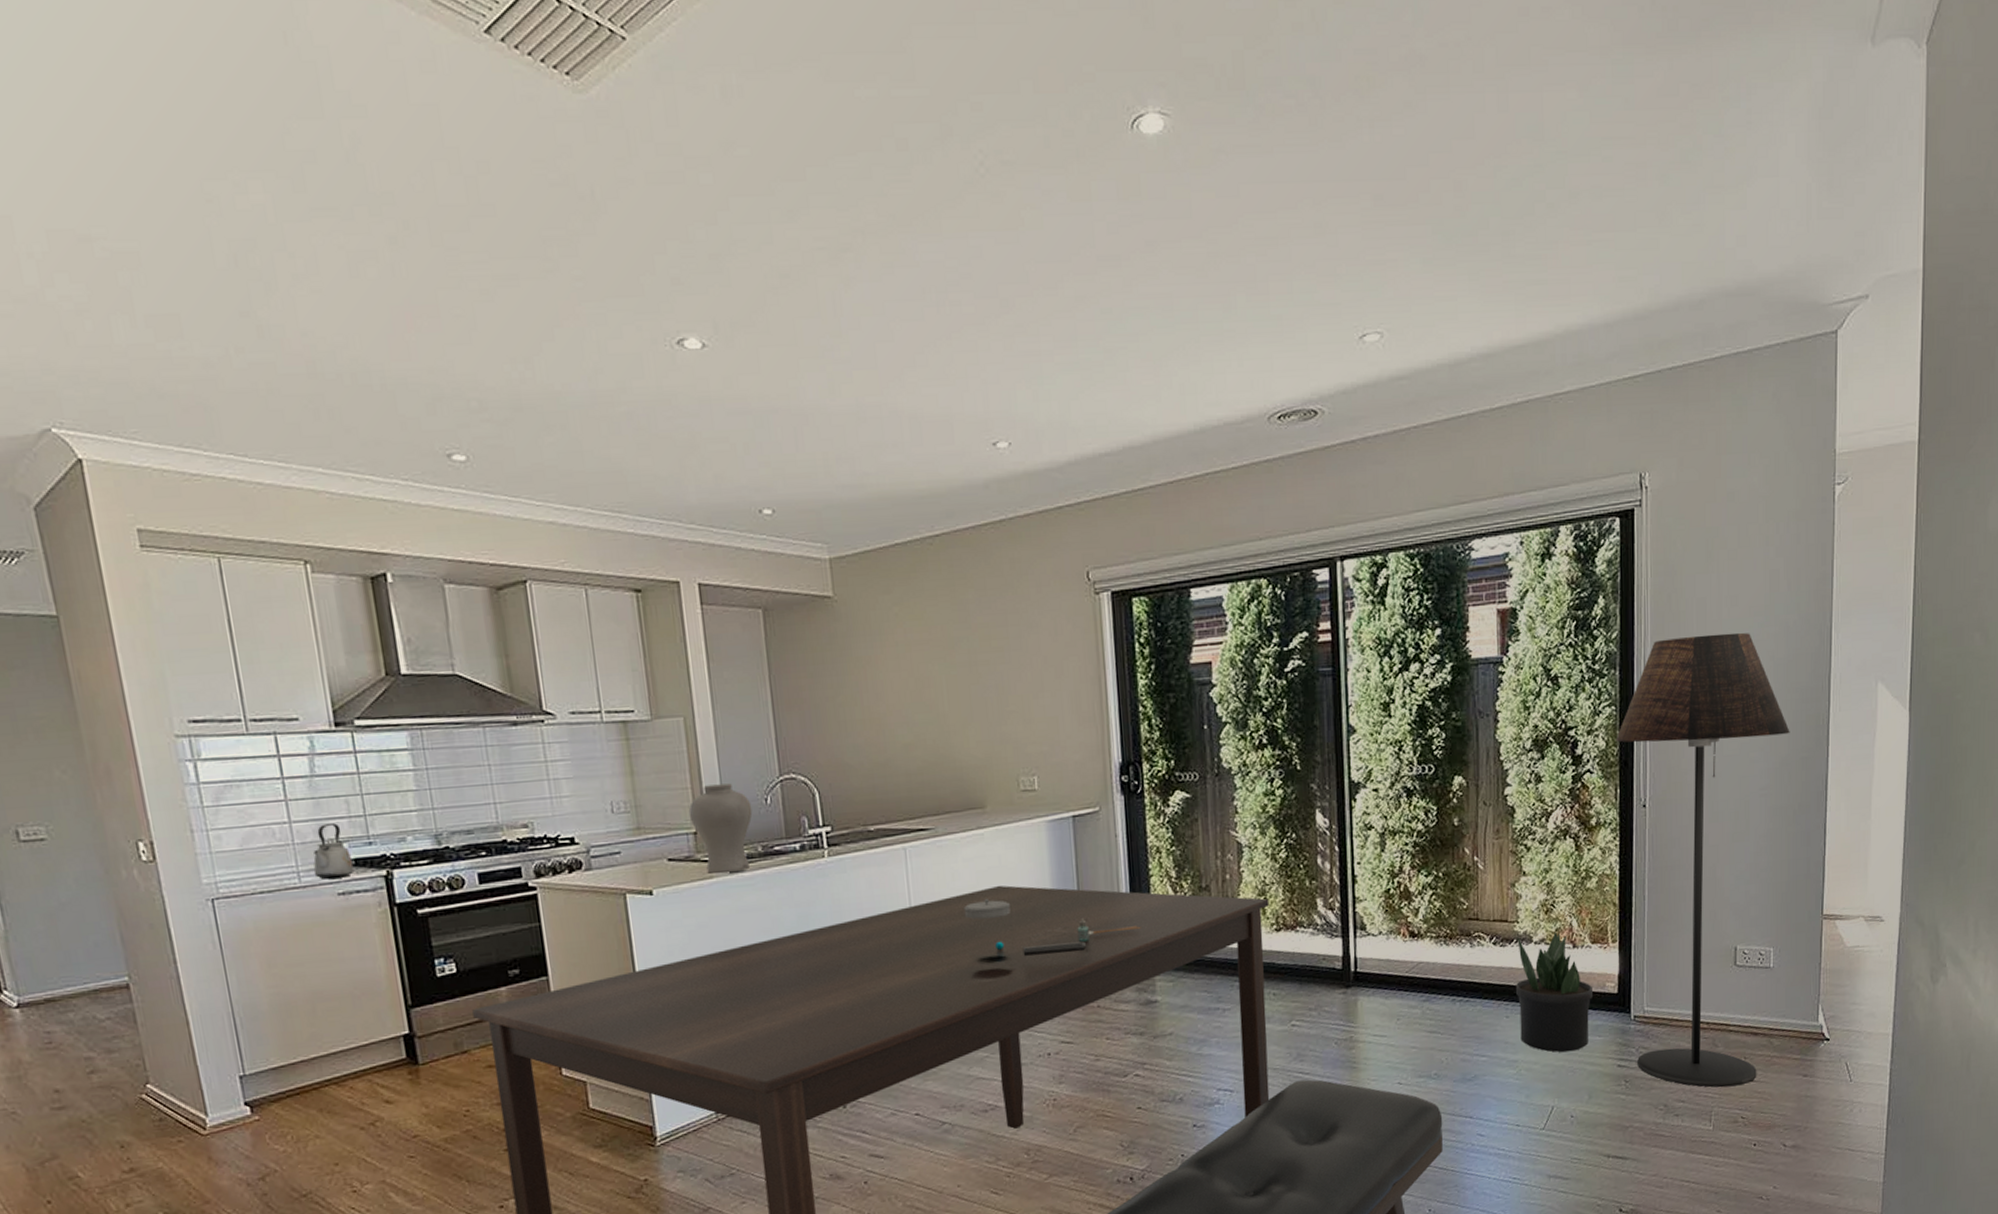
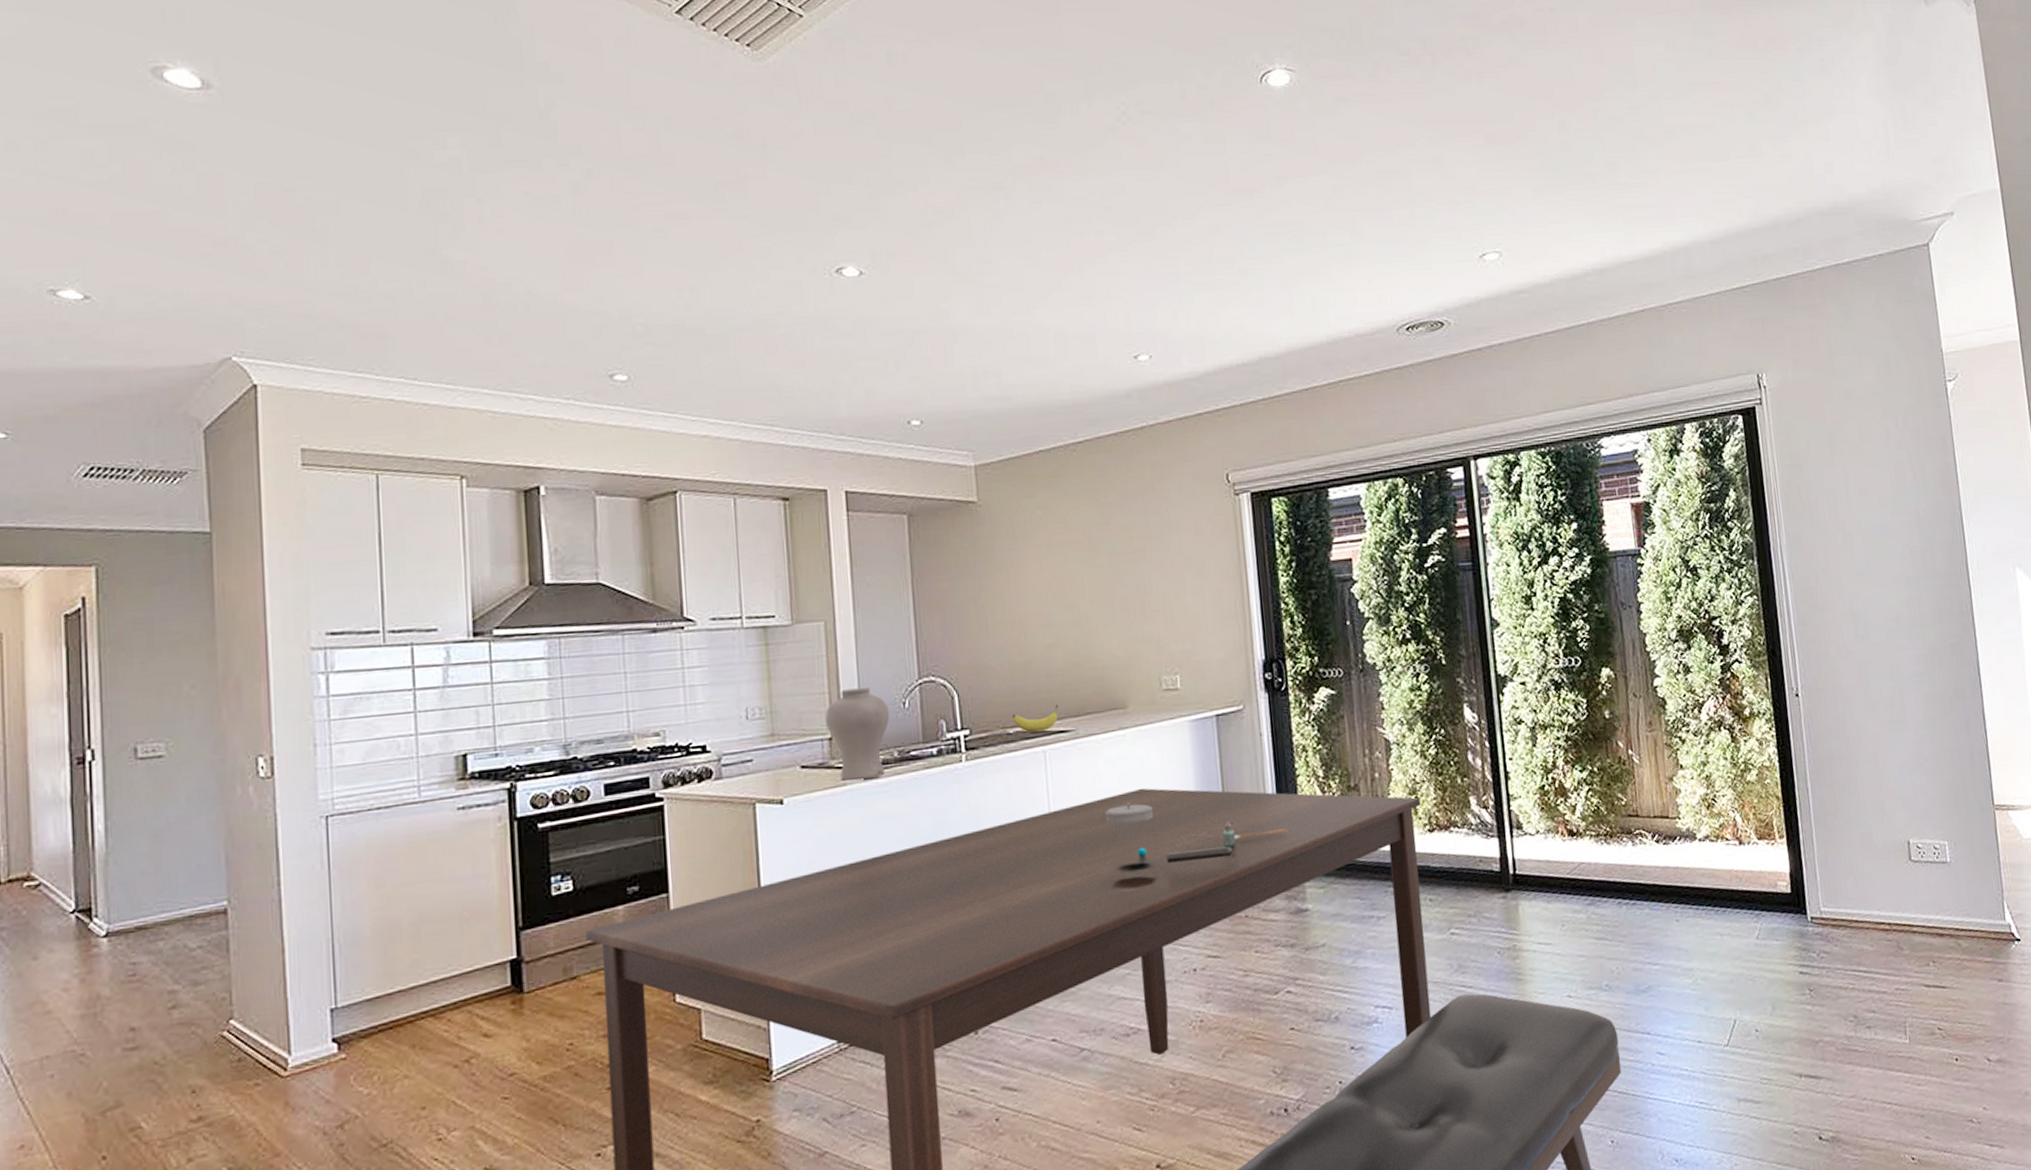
kettle: present [313,823,355,879] -> none [435,735,477,793]
fruit: none [872,803,918,830] -> present [1011,705,1058,733]
planter: present [1516,932,1592,1053] -> none [1680,827,1766,959]
floor lamp: present [1616,632,1790,1087] -> none [1761,522,1949,995]

